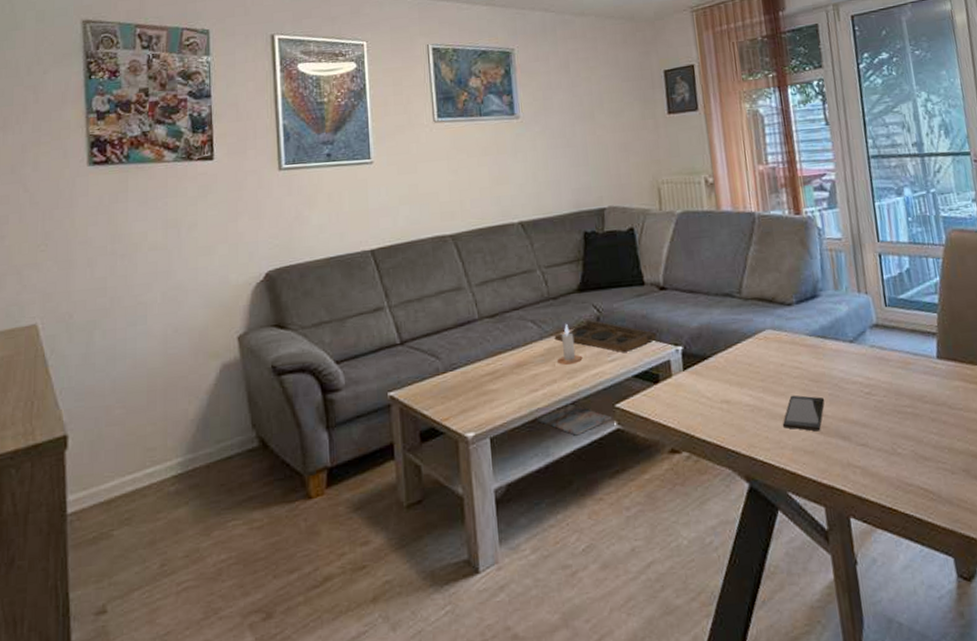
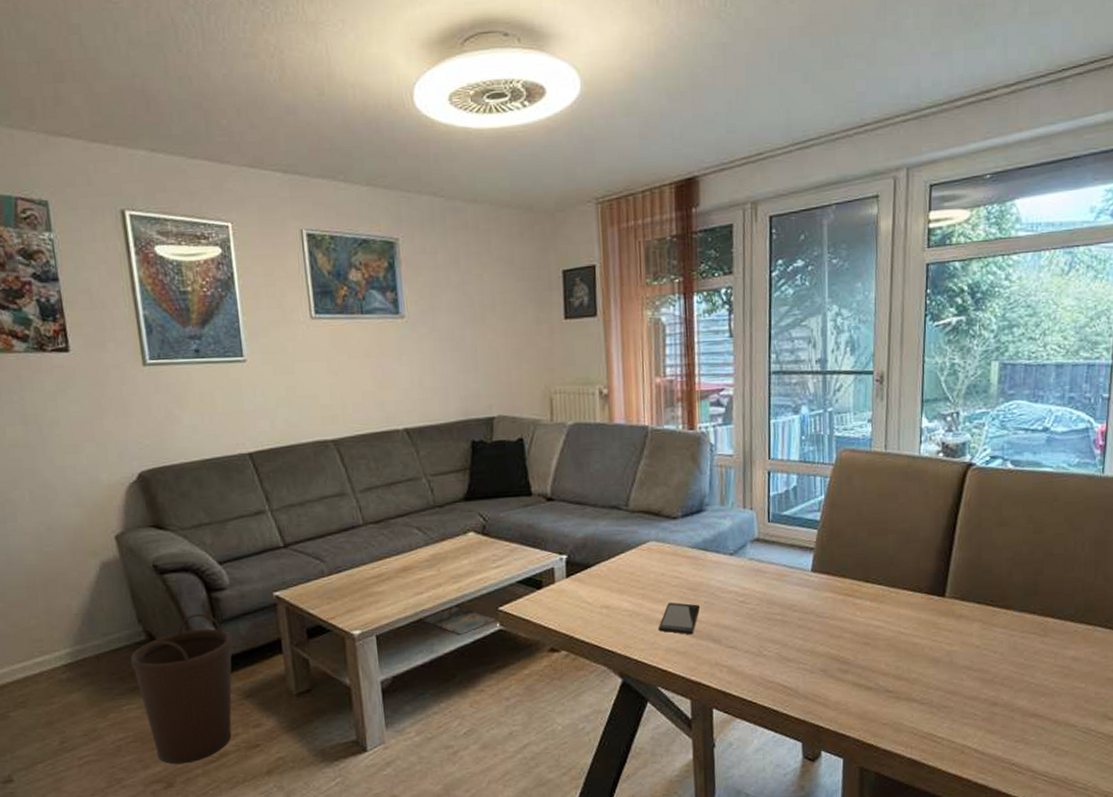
basket: none [240,416,345,591] -> present [130,613,233,765]
decorative tray: present [554,319,657,352] -> none [440,528,542,559]
candle: present [556,324,583,365] -> none [441,532,468,570]

